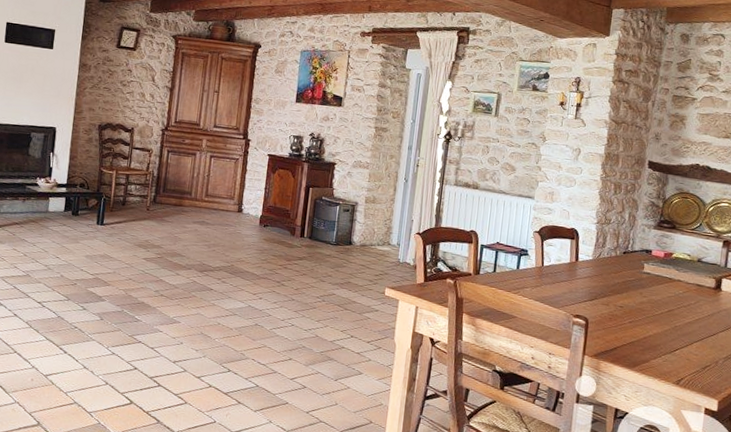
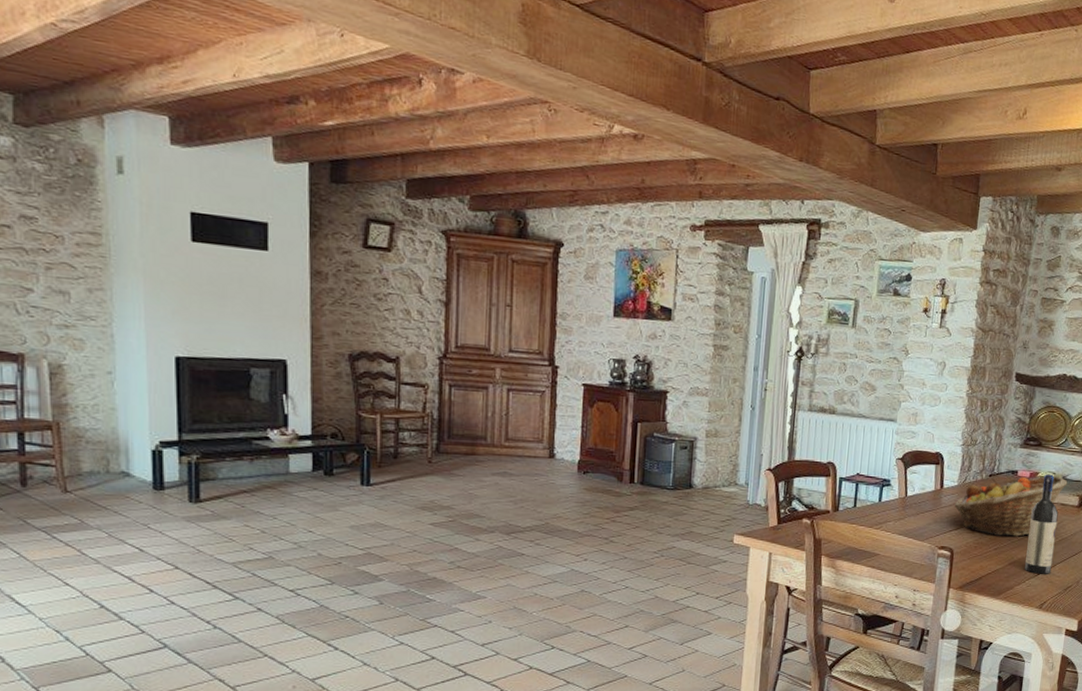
fruit basket: none [589,256,703,313] -> present [954,475,1068,537]
wine bottle: none [660,255,694,352] -> present [1025,474,1059,574]

